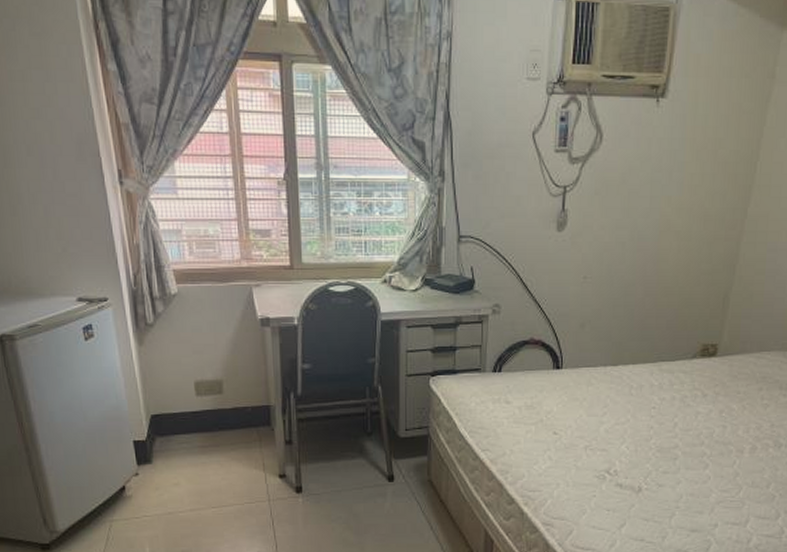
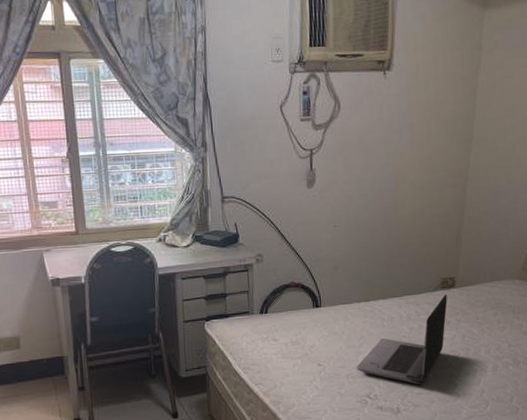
laptop computer: none [596,363,707,463] -> present [356,294,447,385]

